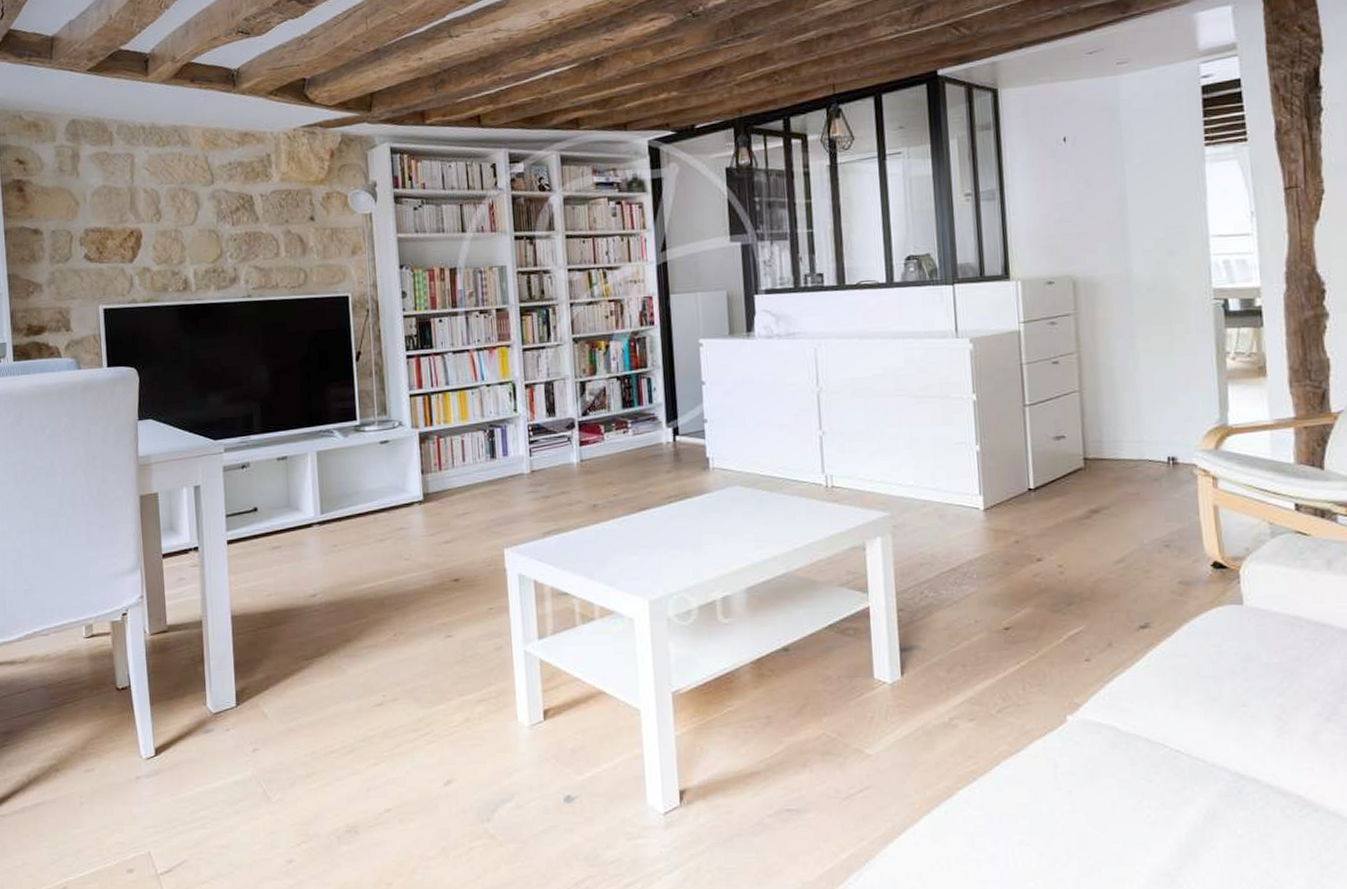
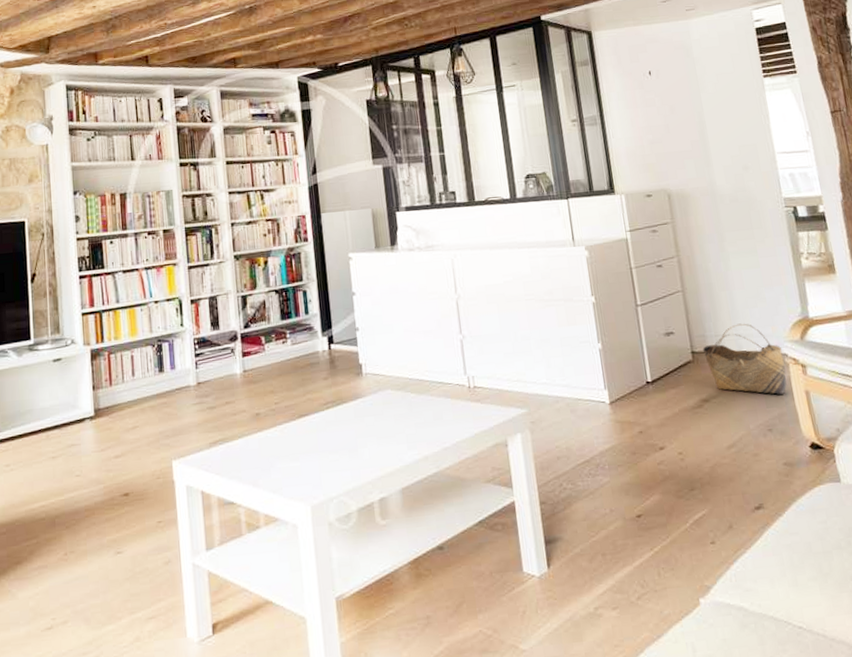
basket: none [1097,429,1193,509] -> present [702,323,787,395]

